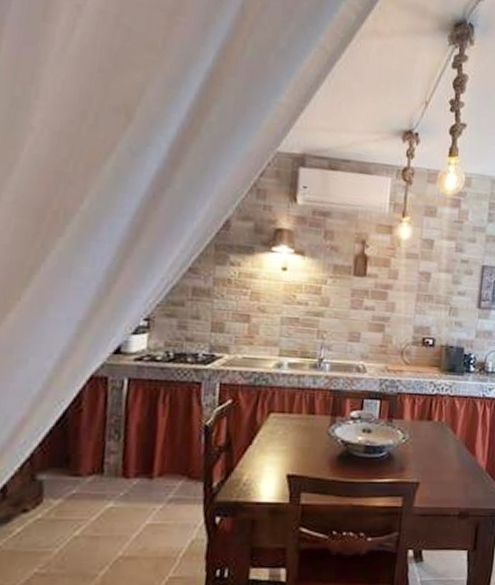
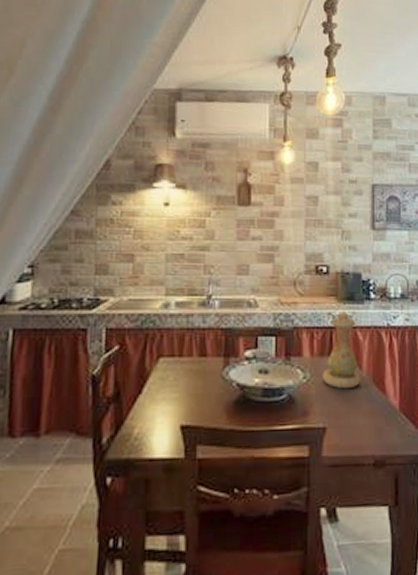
vase: none [419,380,455,450] -> present [321,310,360,389]

